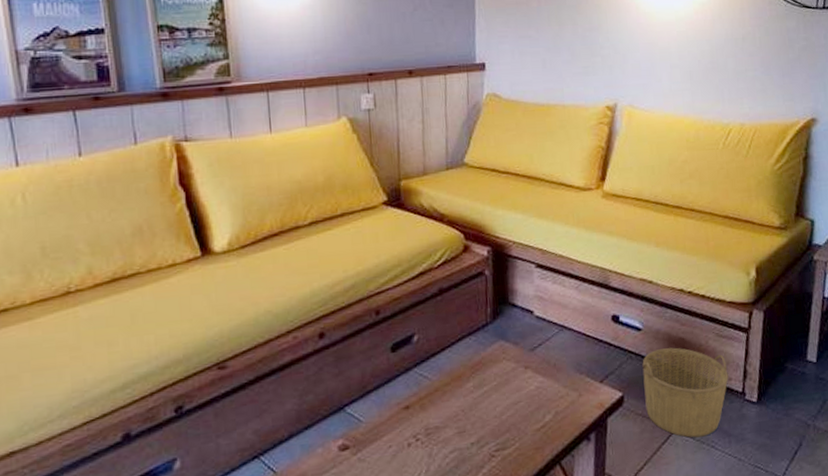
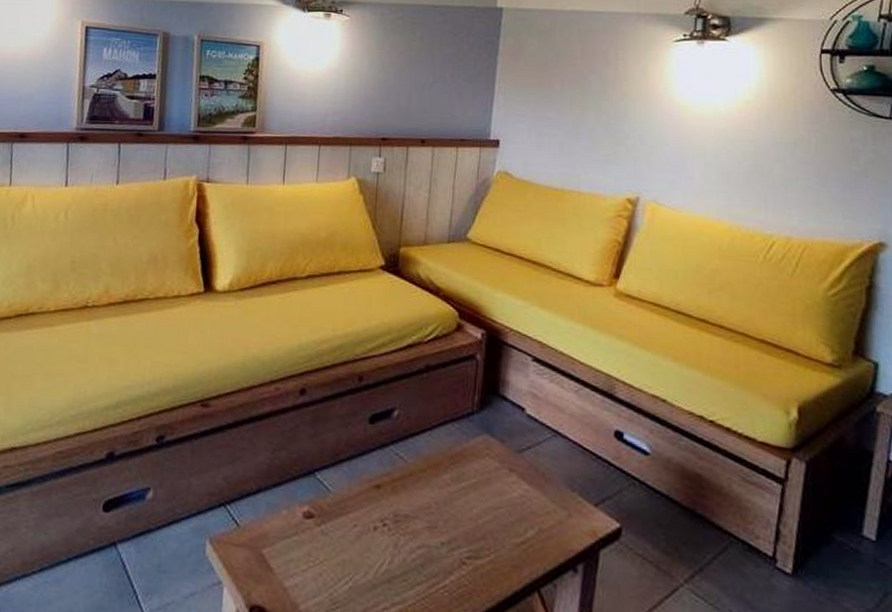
basket: present [642,347,729,438] -> none [647,481,756,602]

